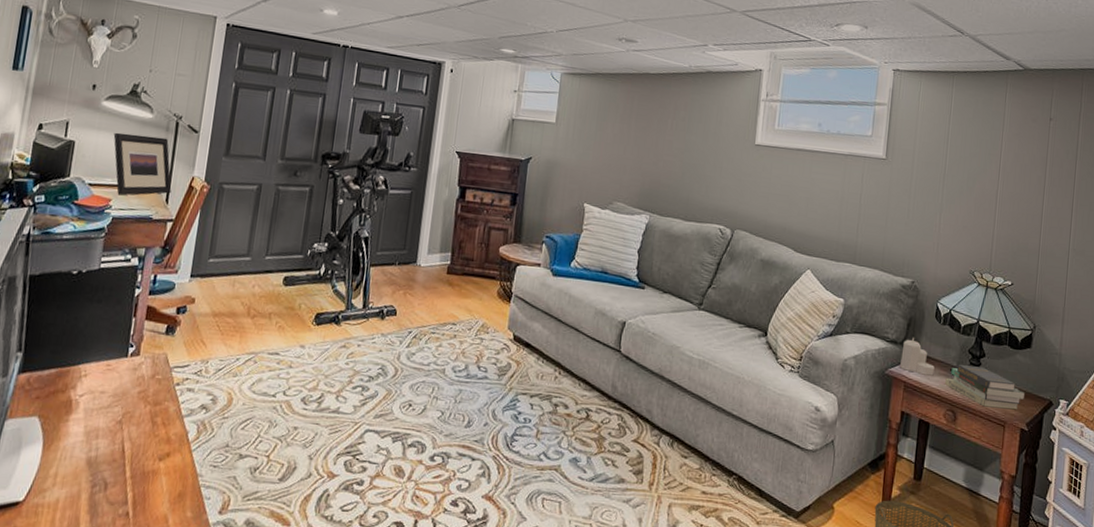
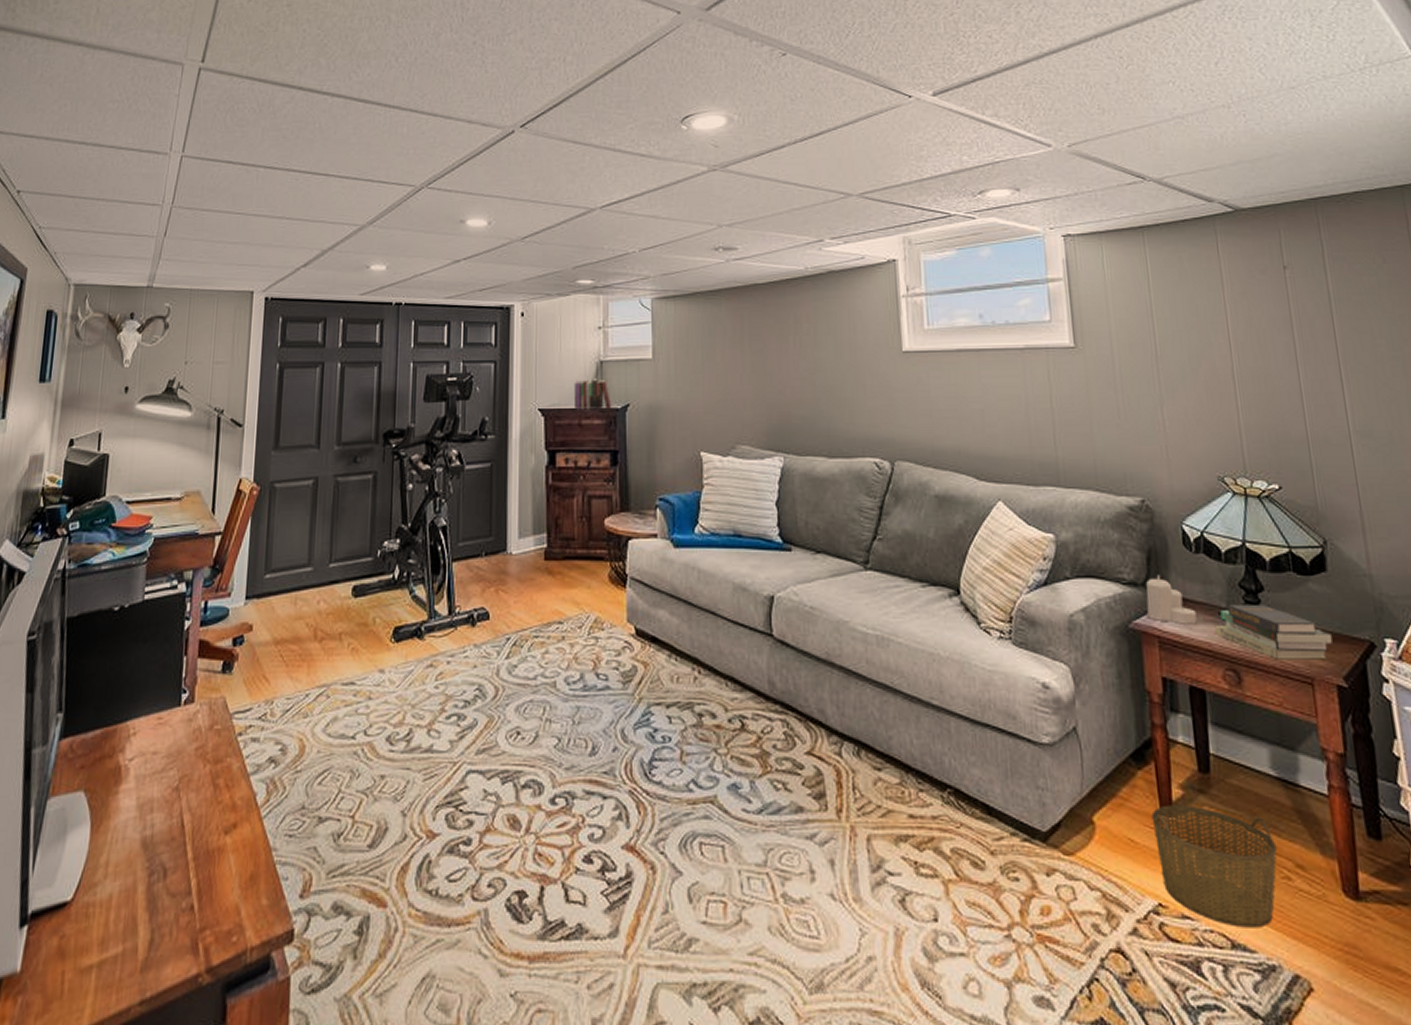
picture frame: present [113,132,172,195] -> none [150,437,218,511]
books: none [486,132,518,160] -> present [573,379,612,410]

